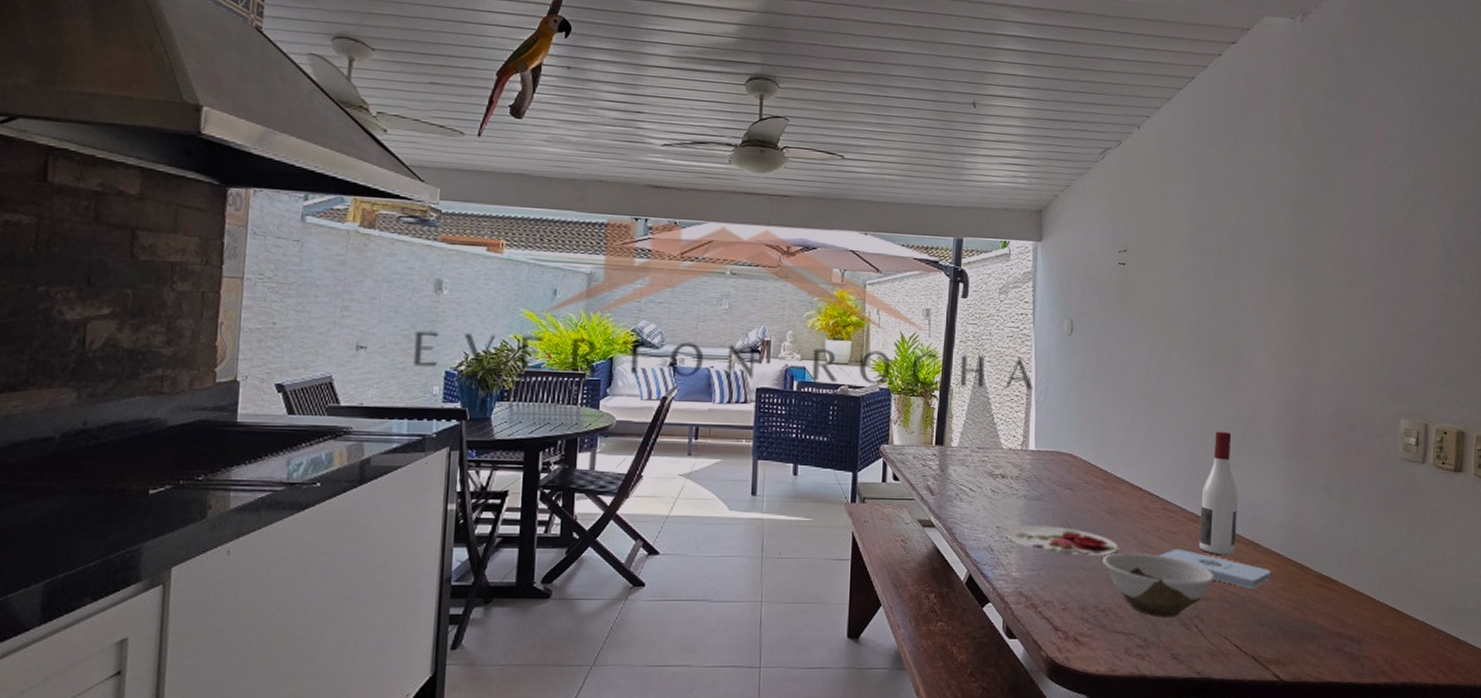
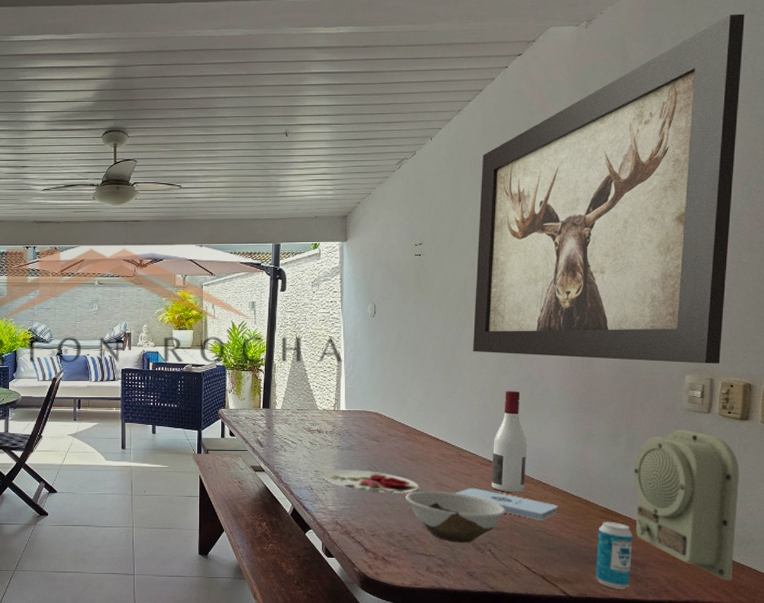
wall art: none [1181,26,1453,408] -> present [473,14,745,364]
beverage can: none [1310,589,1348,671] -> present [596,521,633,589]
radio receiver: none [1349,481,1454,658] -> present [634,429,740,581]

